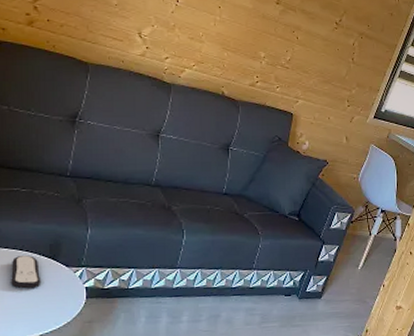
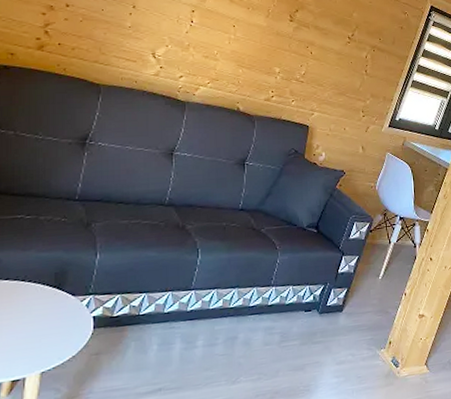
remote control: present [11,255,42,289] -> none [11,286,45,323]

